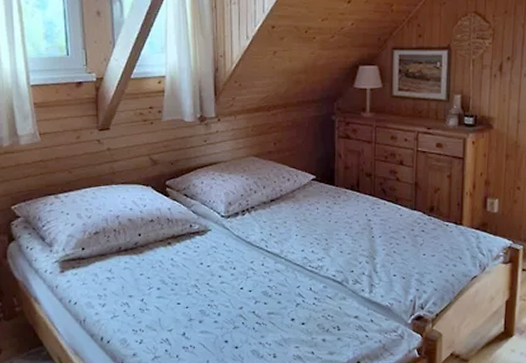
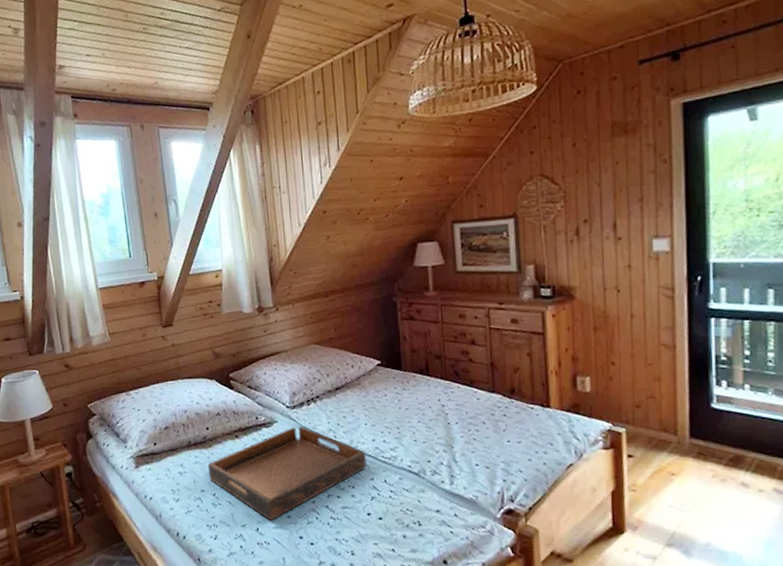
serving tray: none [137,234,294,326] -> present [207,425,366,521]

